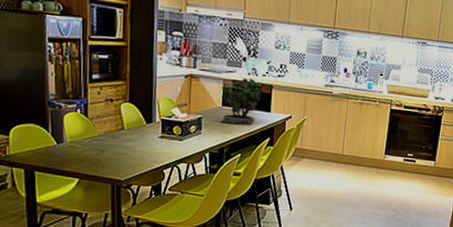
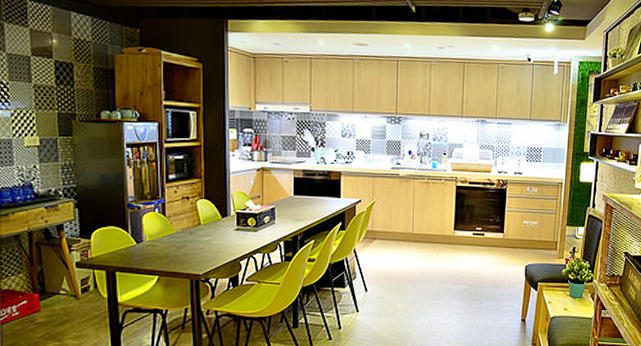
potted plant: present [221,76,266,125] -> none [292,166,335,212]

